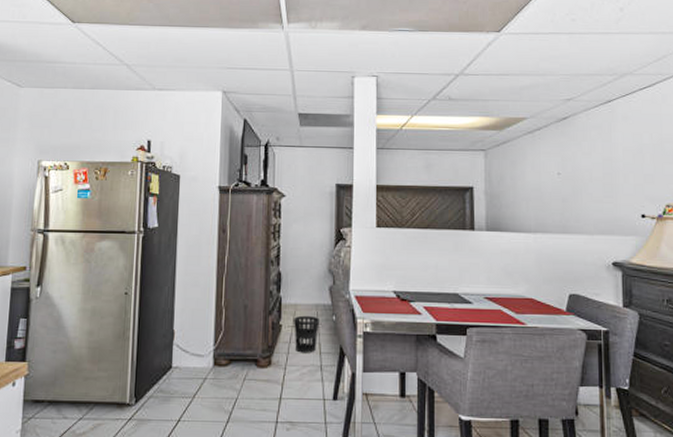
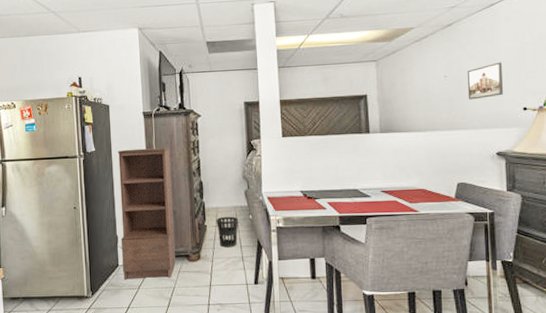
shelving unit: none [176,228,246,387] -> present [117,147,176,280]
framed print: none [582,163,621,202] -> present [467,62,504,100]

